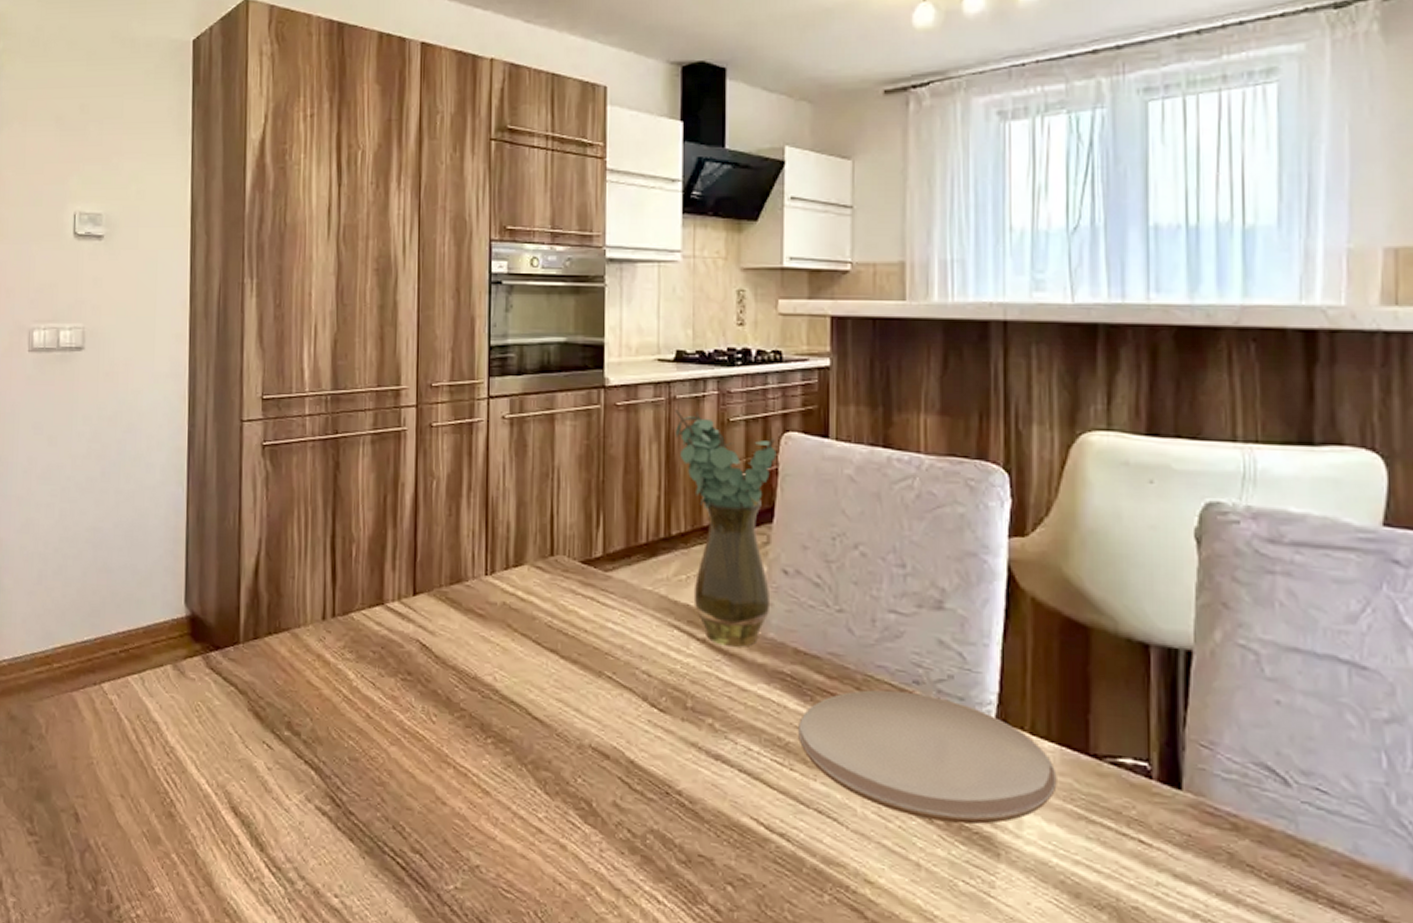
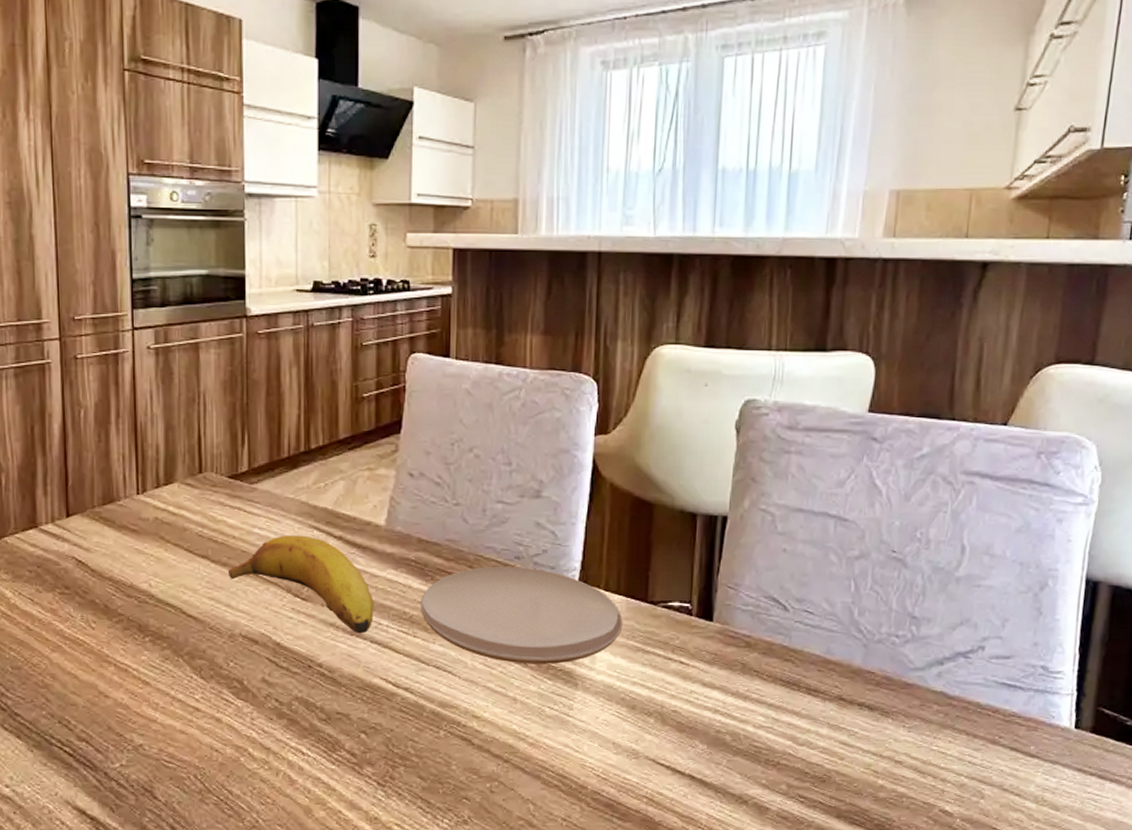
fruit: none [579,633,742,760] -> present [229,535,374,634]
vase: present [675,409,776,647] -> none [312,336,404,541]

